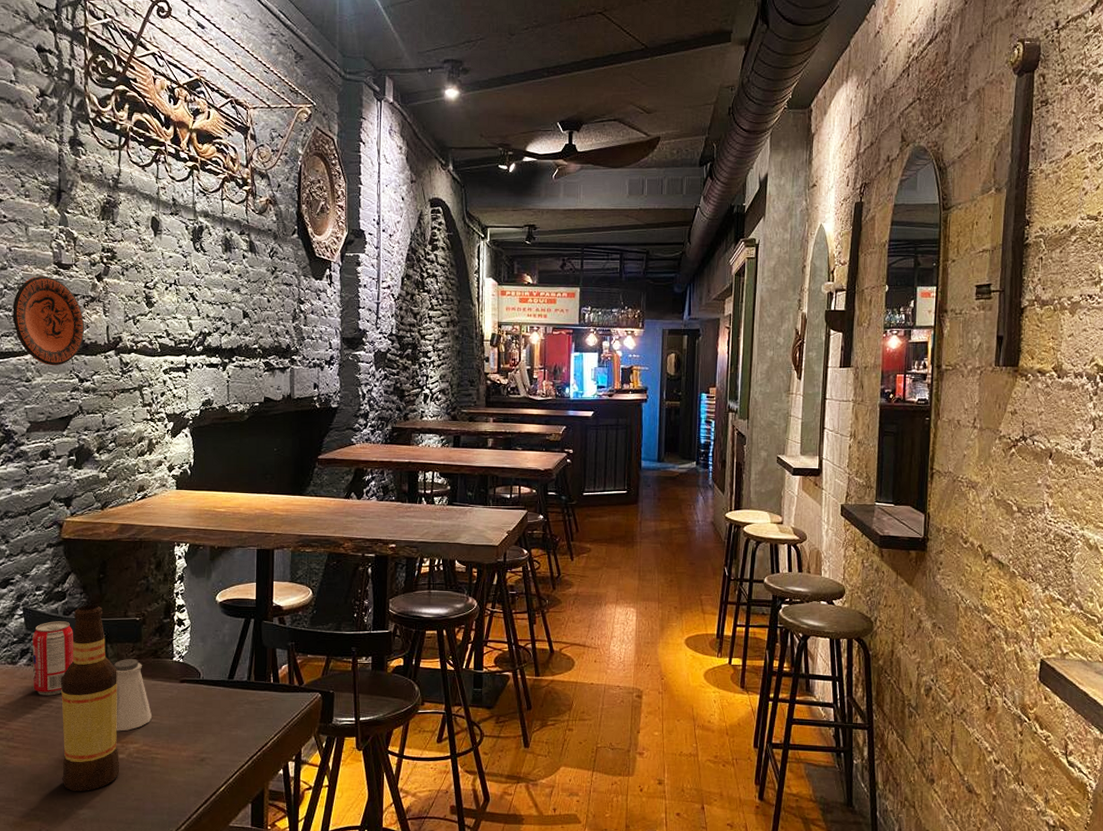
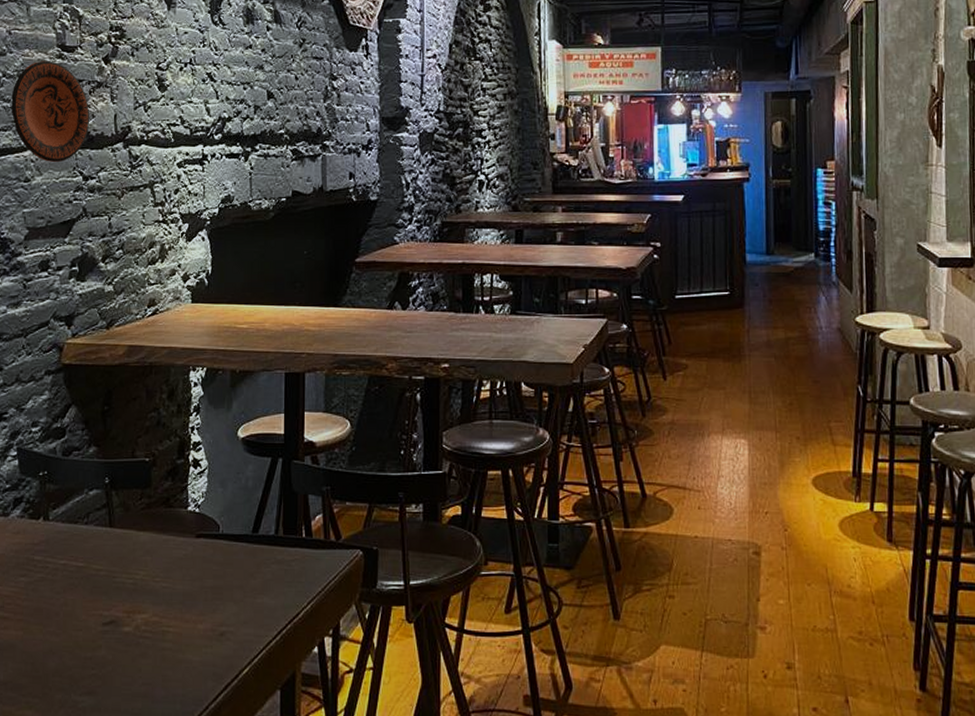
beverage can: present [32,621,74,696] -> none [26,463,74,554]
bottle: present [61,604,120,791] -> none [58,442,126,673]
saltshaker: present [114,658,153,732] -> none [119,508,164,598]

